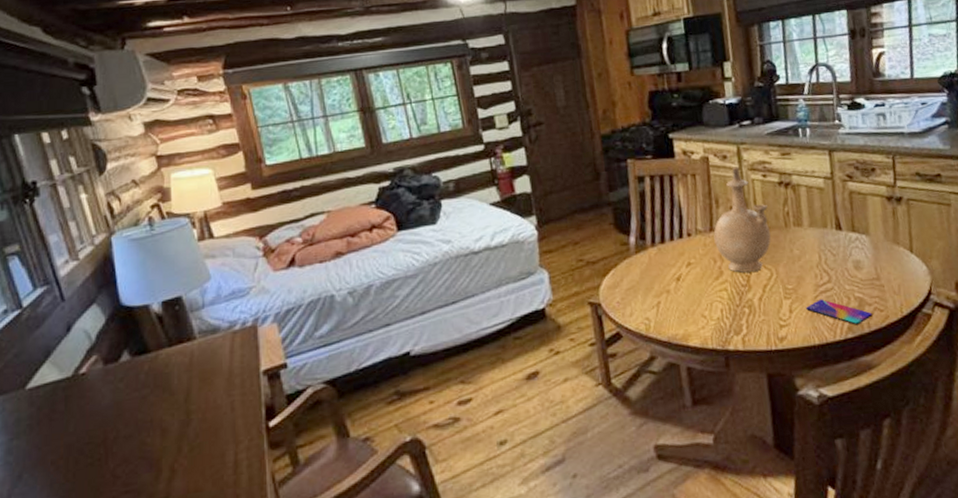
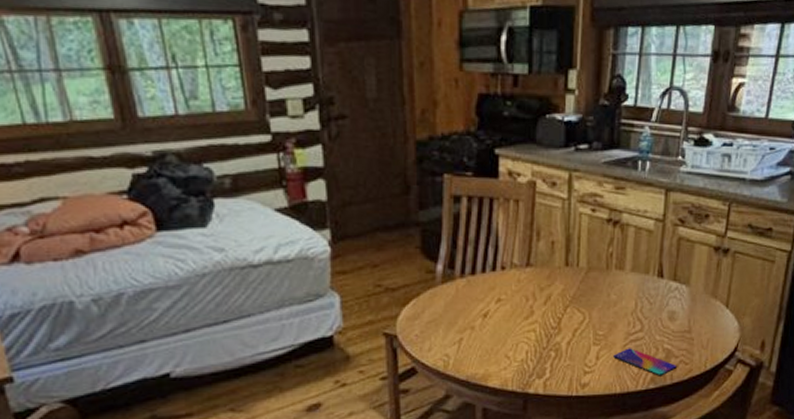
vase: present [713,166,771,273] -> none [529,196,591,314]

